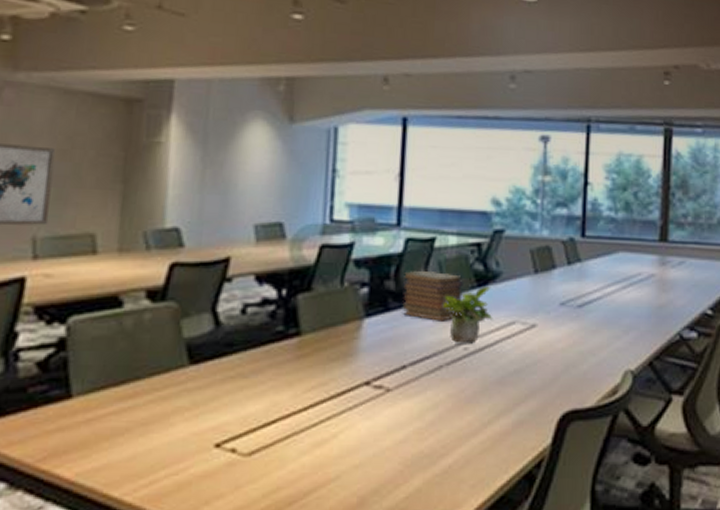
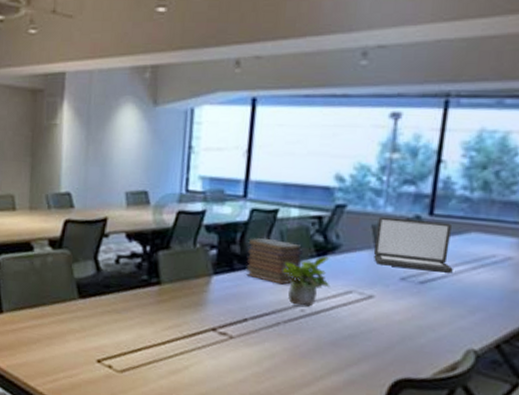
laptop: none [533,240,606,294] -> present [373,216,453,273]

